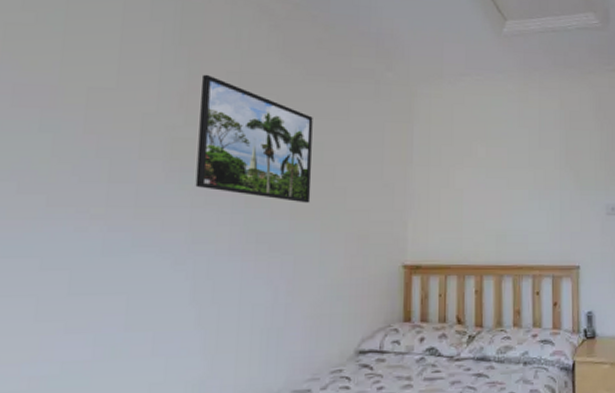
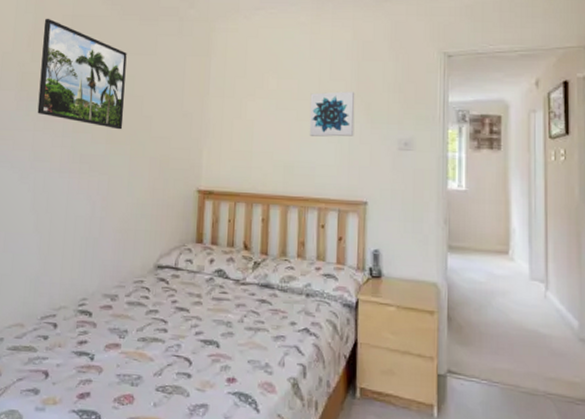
wall art: none [520,159,565,204] -> present [309,91,355,137]

